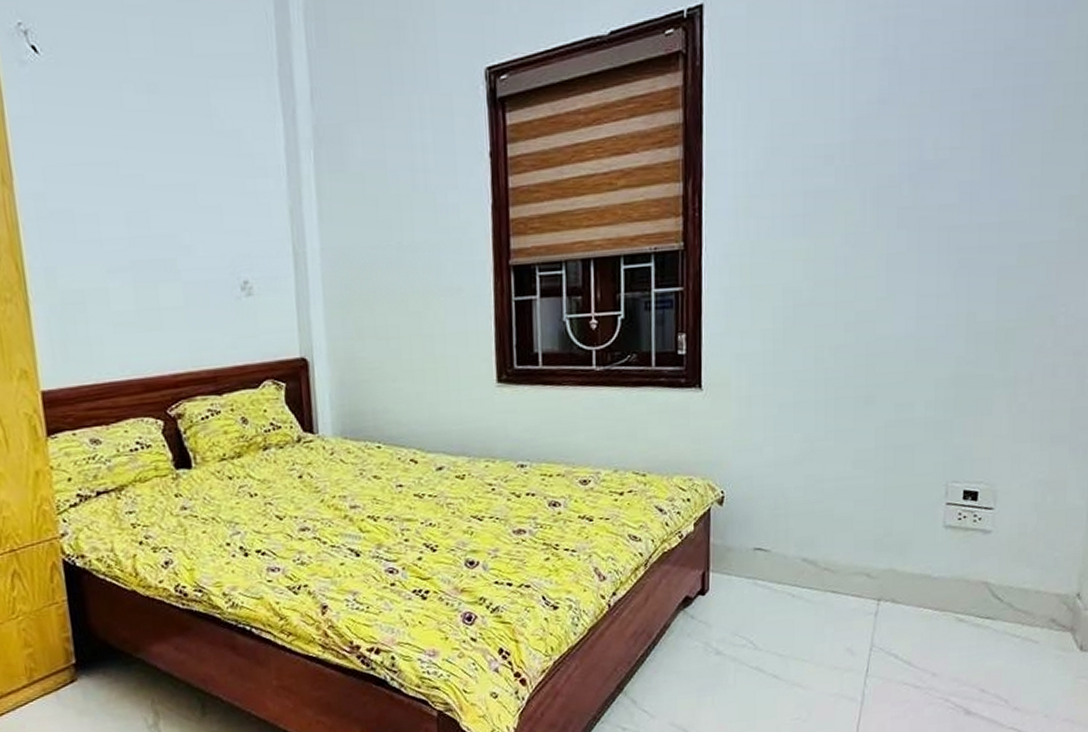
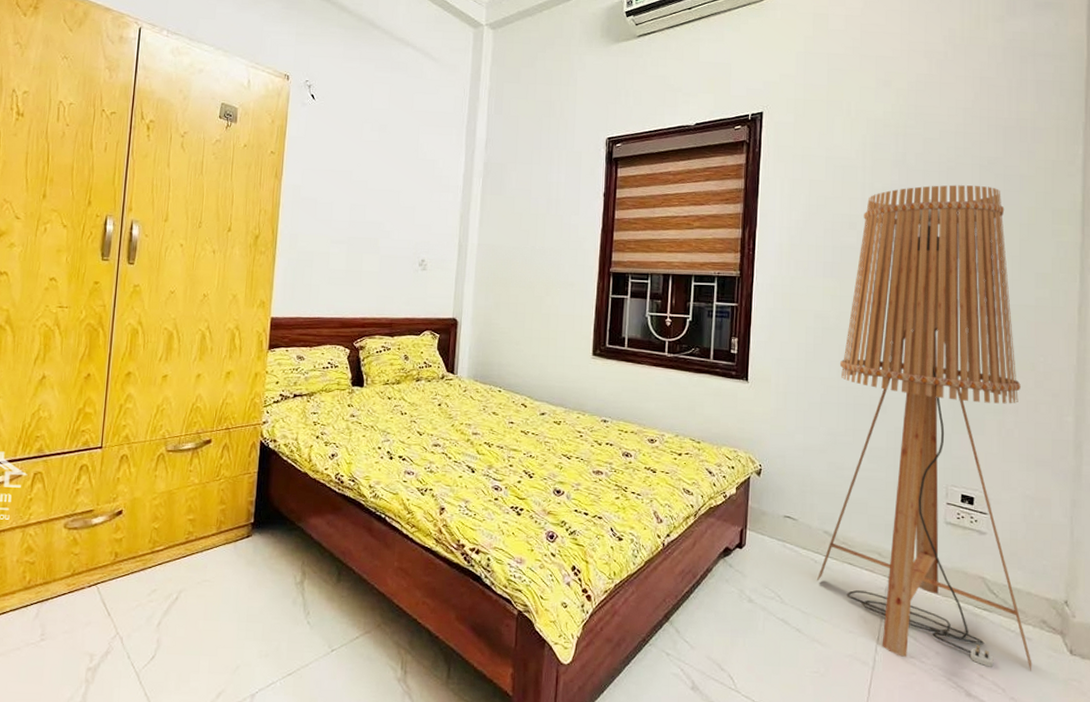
floor lamp: none [796,82,1039,686] -> present [817,185,1032,671]

